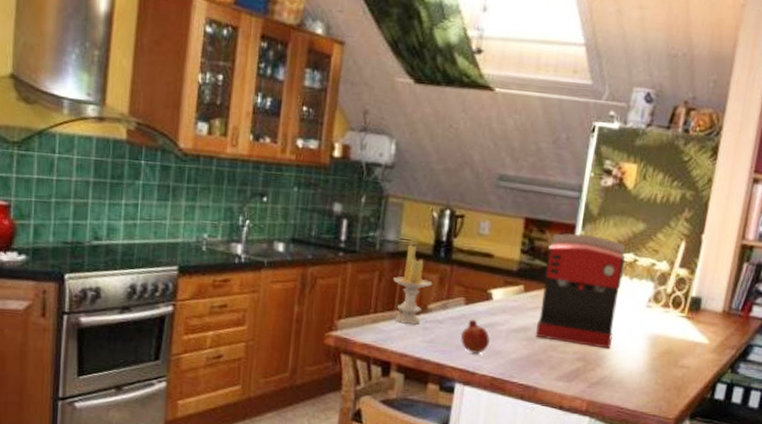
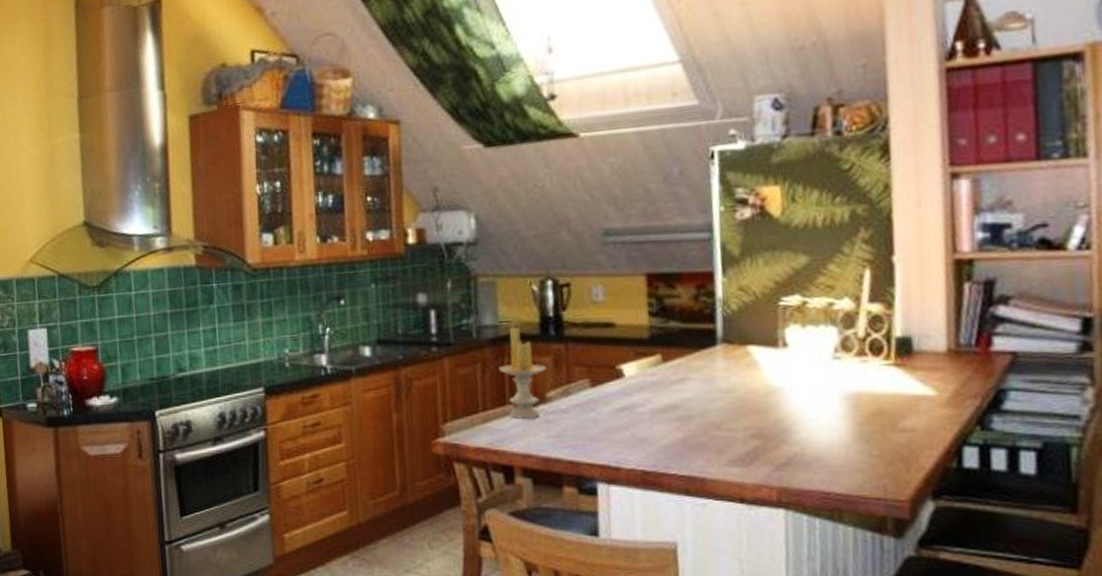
fruit: present [460,319,490,355] -> none [592,403,631,446]
coffee maker: present [535,233,625,349] -> none [683,280,795,419]

